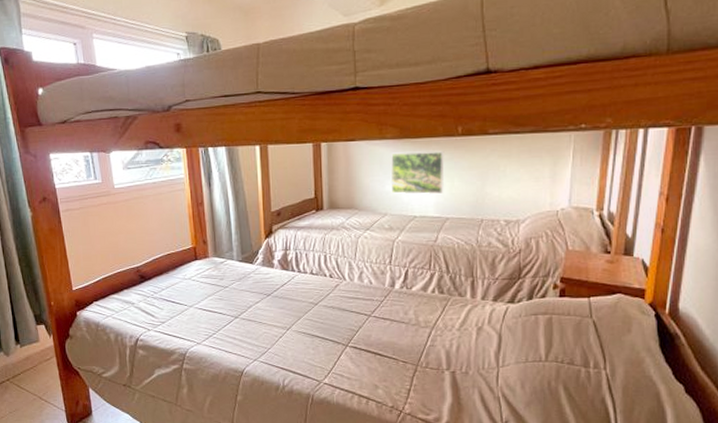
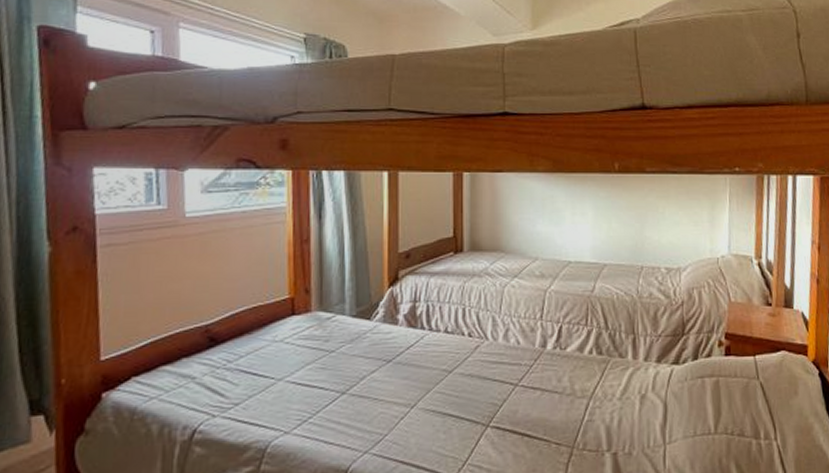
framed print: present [390,151,445,194] -> none [542,187,601,236]

